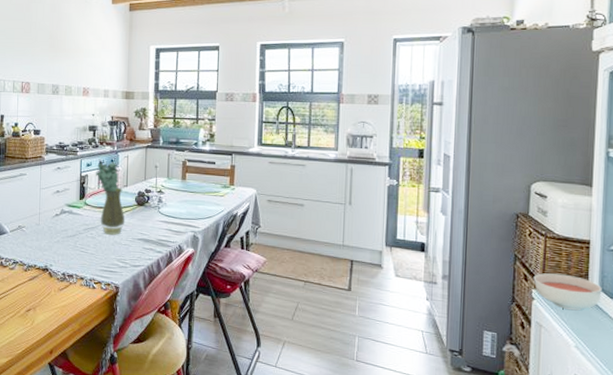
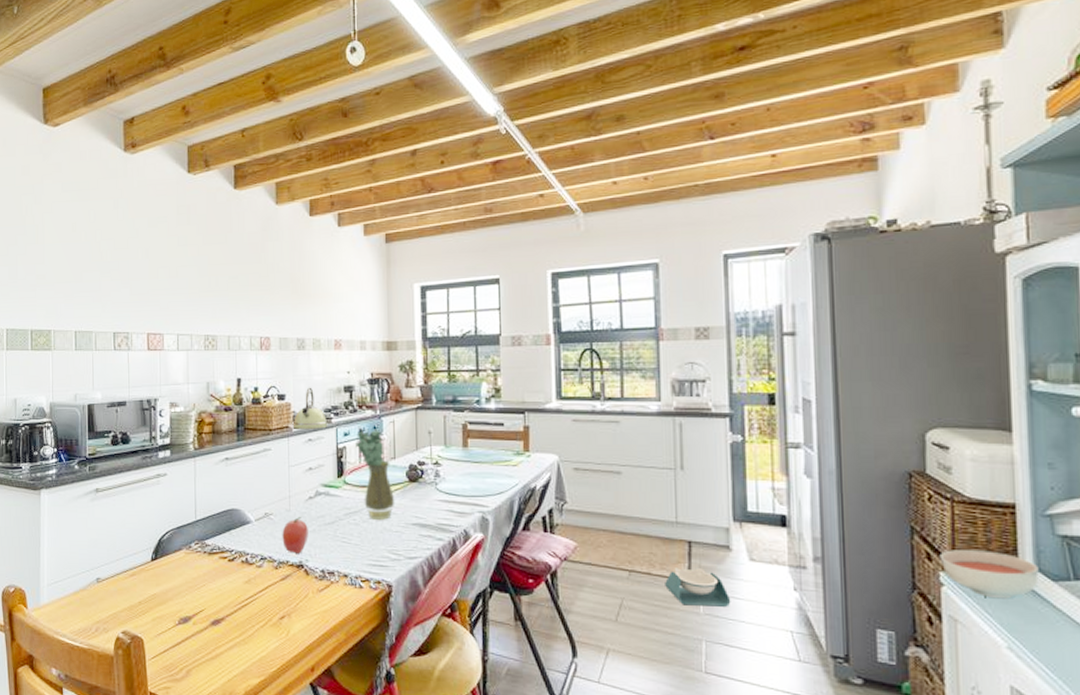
fruit: none [32,230,54,260] -> present [282,517,308,554]
kettle: none [45,125,74,160] -> present [292,387,328,430]
pet bowl: none [331,280,380,311] -> present [665,568,731,607]

